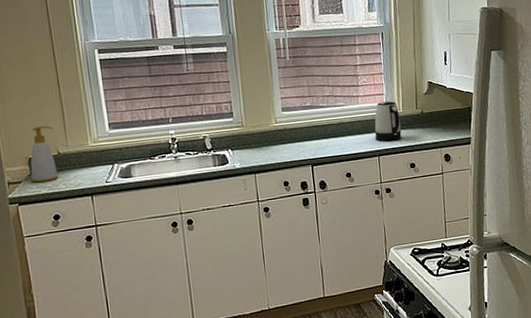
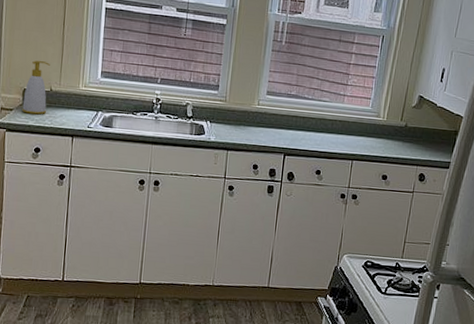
kettle: present [374,100,402,141] -> none [352,105,383,148]

